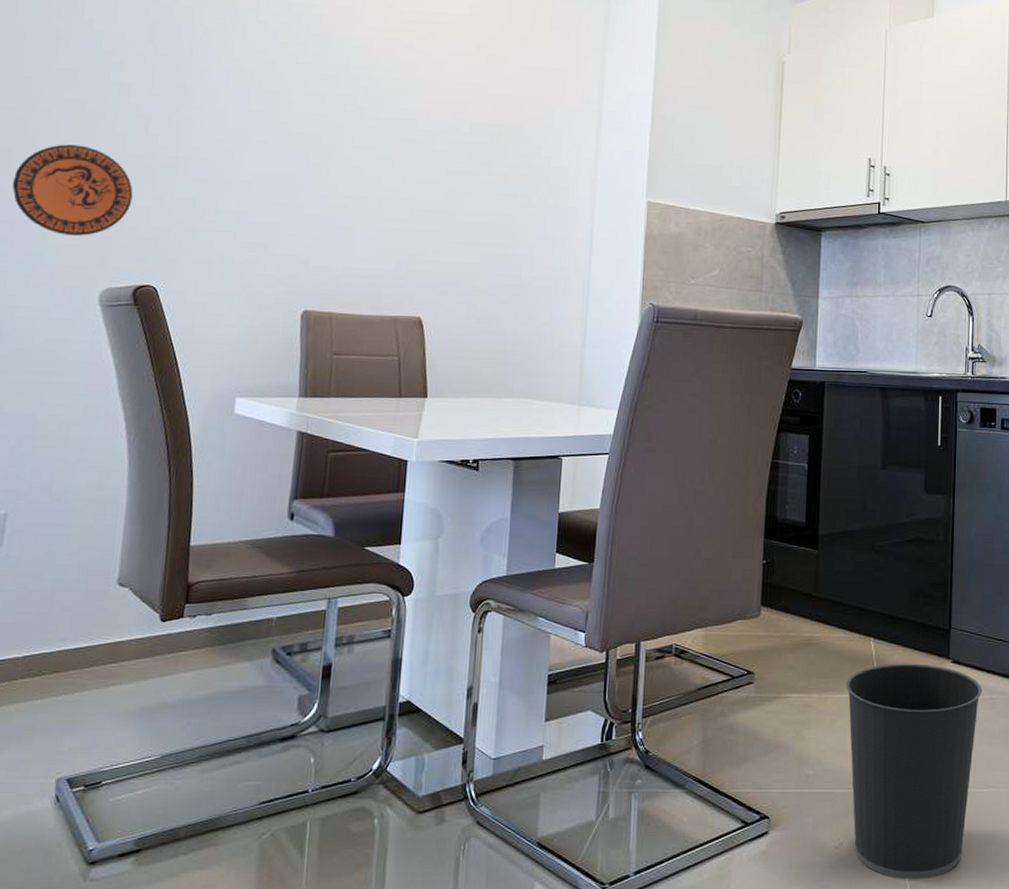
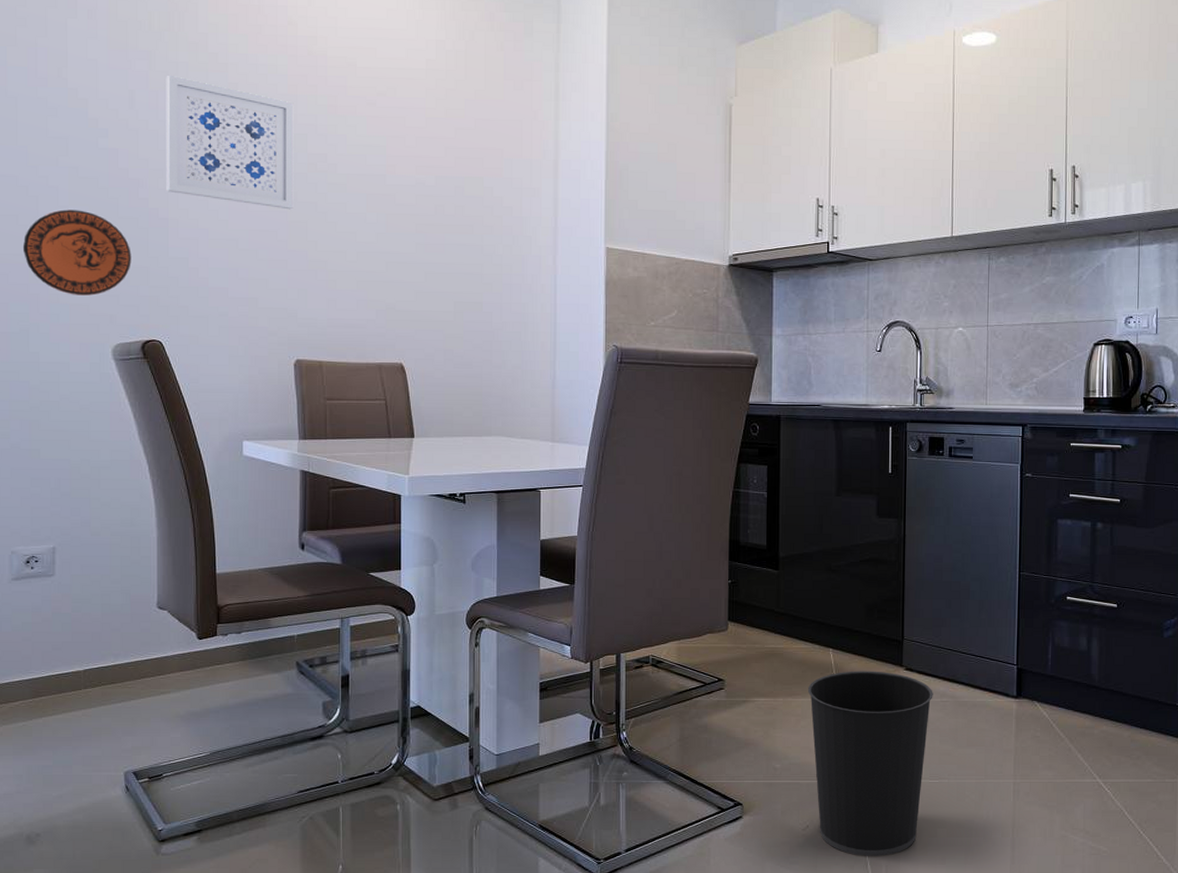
wall art: none [179,10,326,152] -> present [166,75,294,210]

